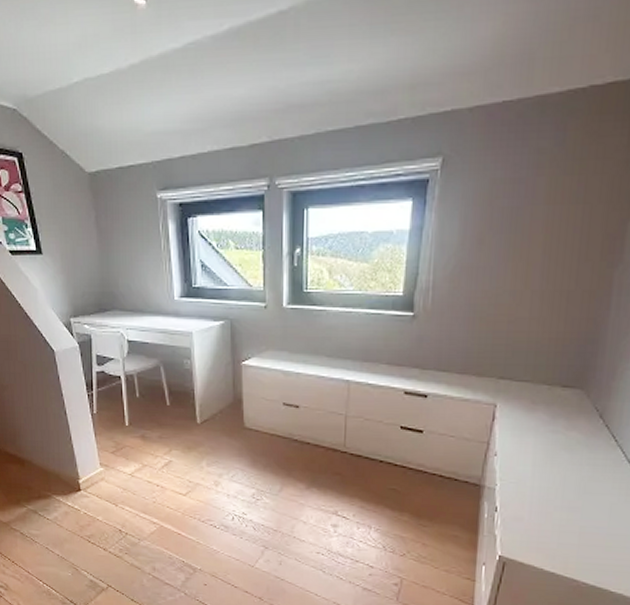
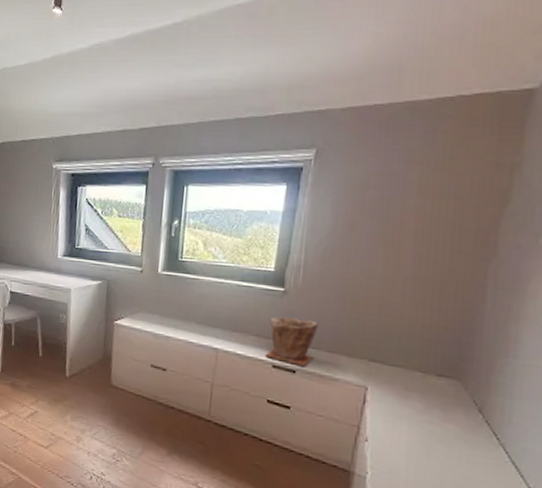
plant pot: none [396,342,448,390] -> present [265,316,318,366]

